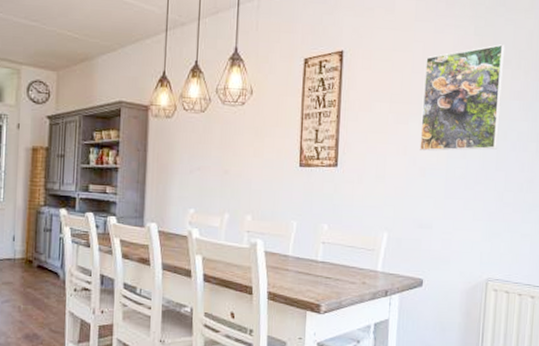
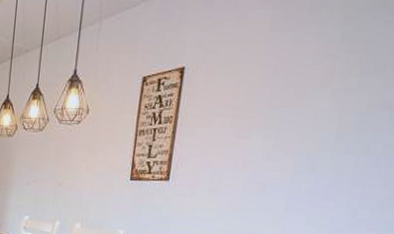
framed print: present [419,44,505,151] -> none [261,50,380,166]

